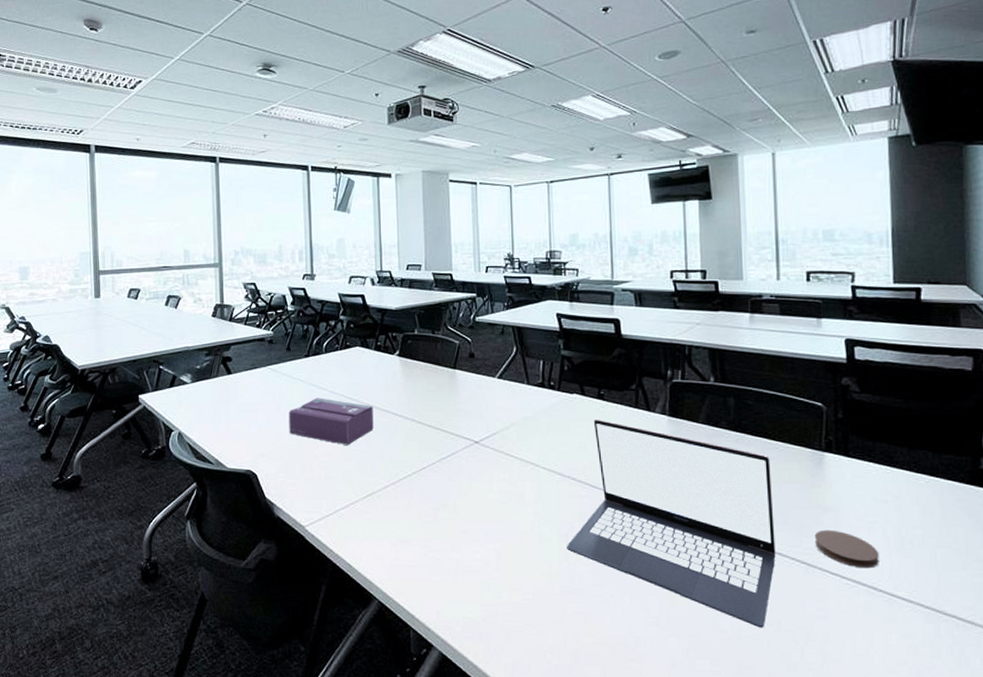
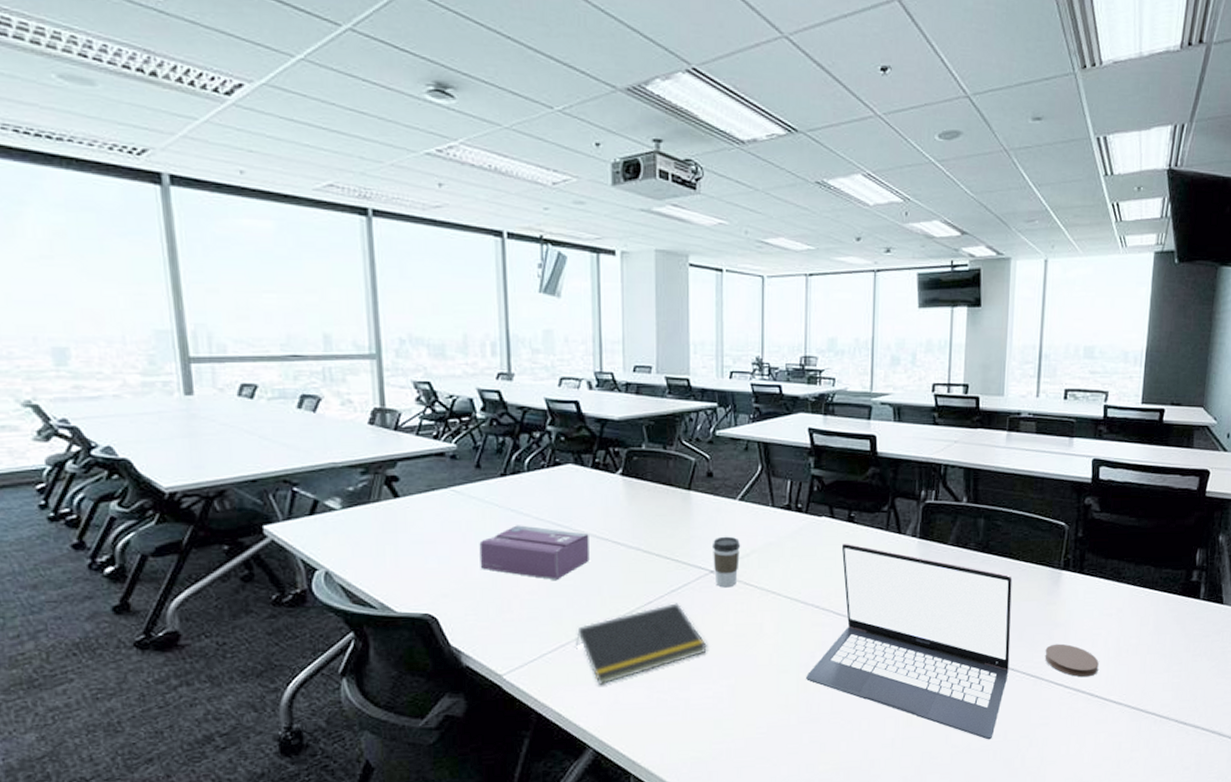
notepad: none [363,470,474,541] -> present [576,603,707,685]
coffee cup: none [475,410,501,457] -> present [711,536,741,588]

